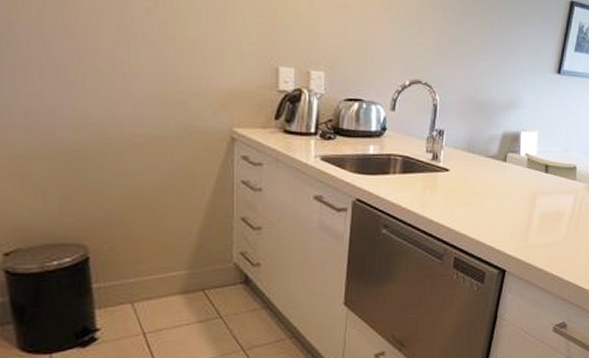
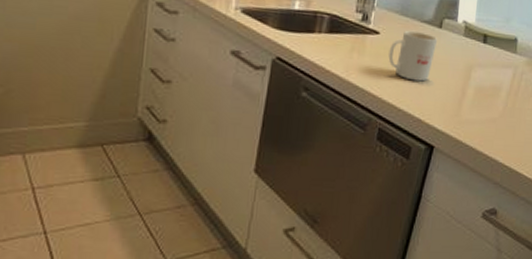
mug: none [459,165,503,212] -> present [388,30,438,82]

